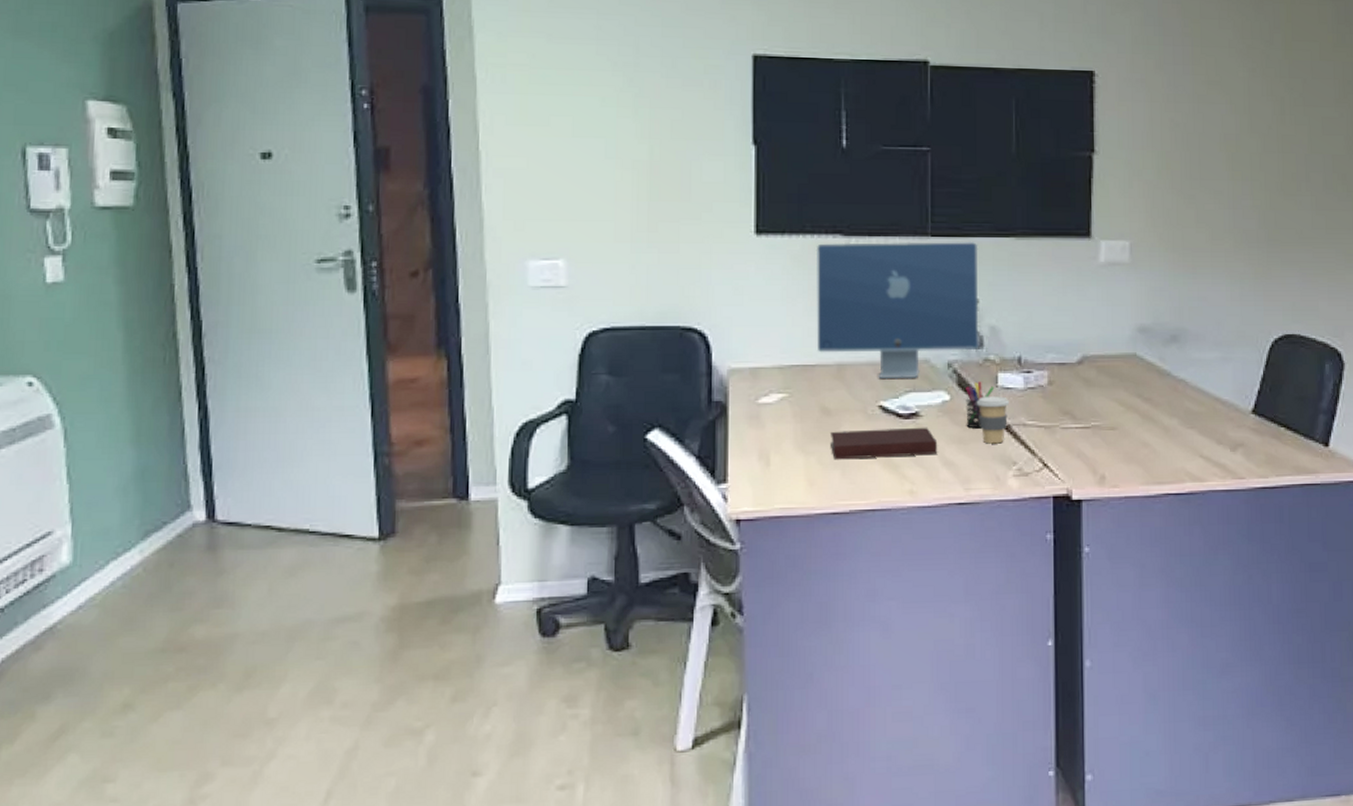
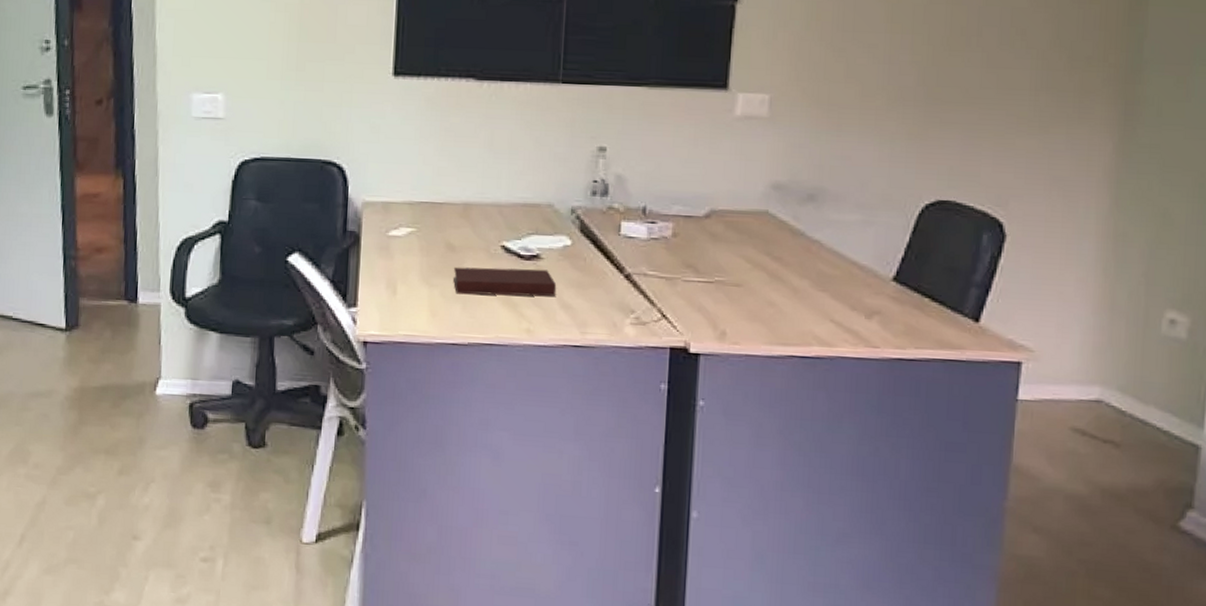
computer monitor: present [816,242,979,380] -> none [445,86,609,223]
pen holder: present [966,381,995,428] -> none [586,228,617,274]
coffee cup: present [976,396,1010,444] -> none [597,244,632,291]

